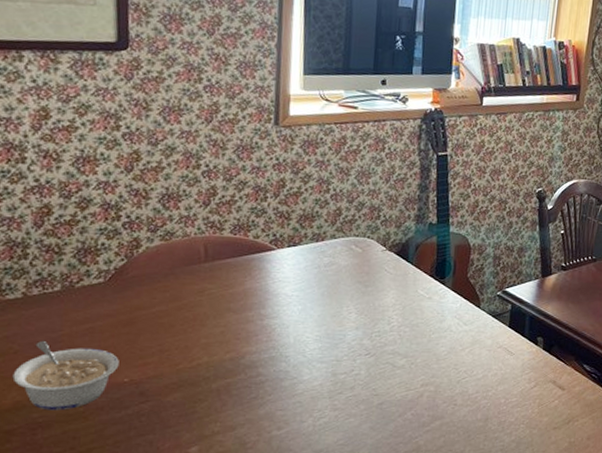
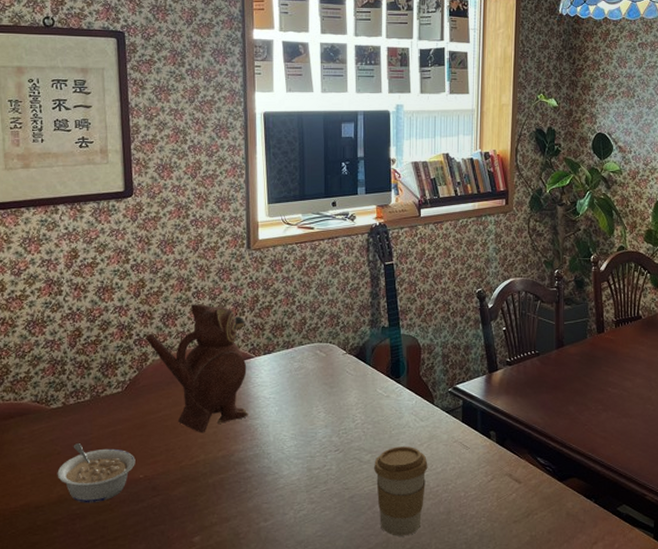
teapot: none [138,184,266,333] -> present [145,304,248,433]
coffee cup: none [408,351,469,444] -> present [374,447,428,536]

